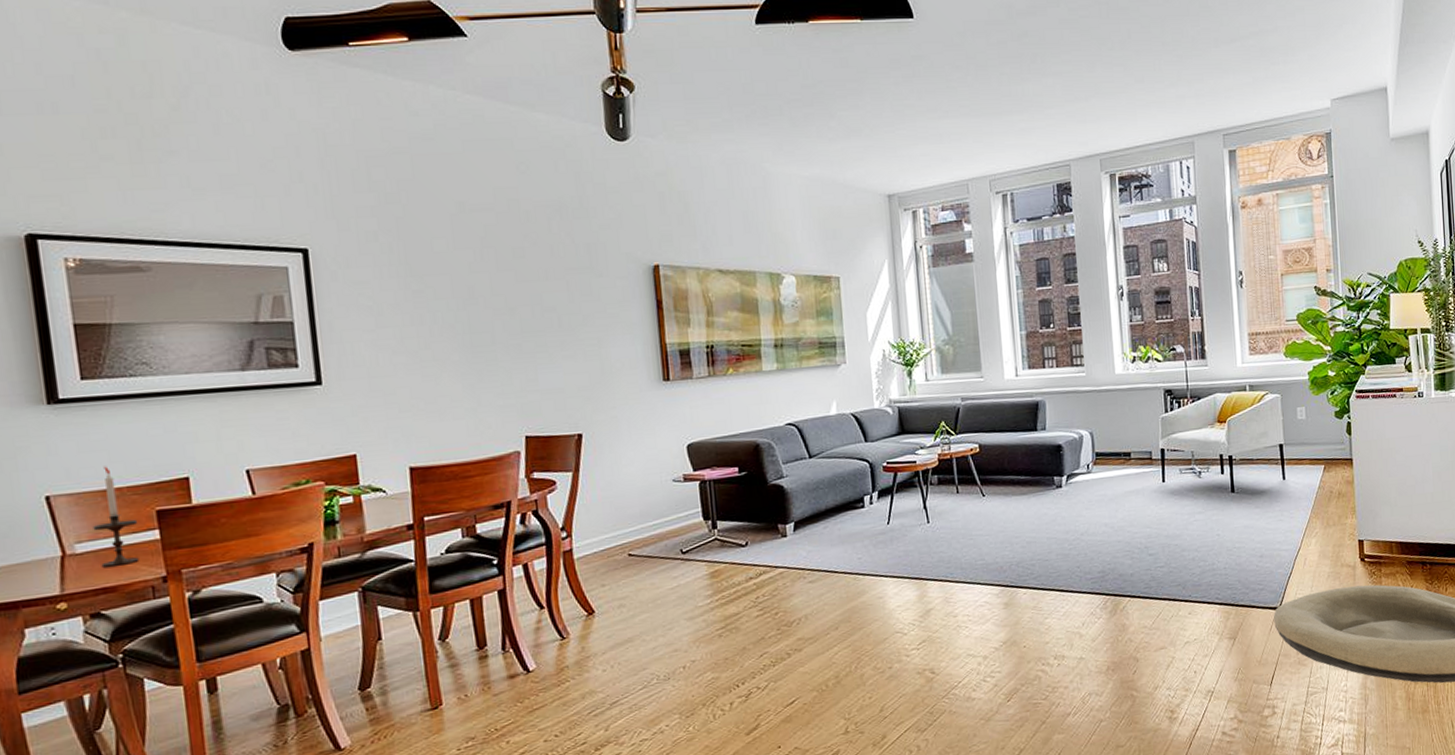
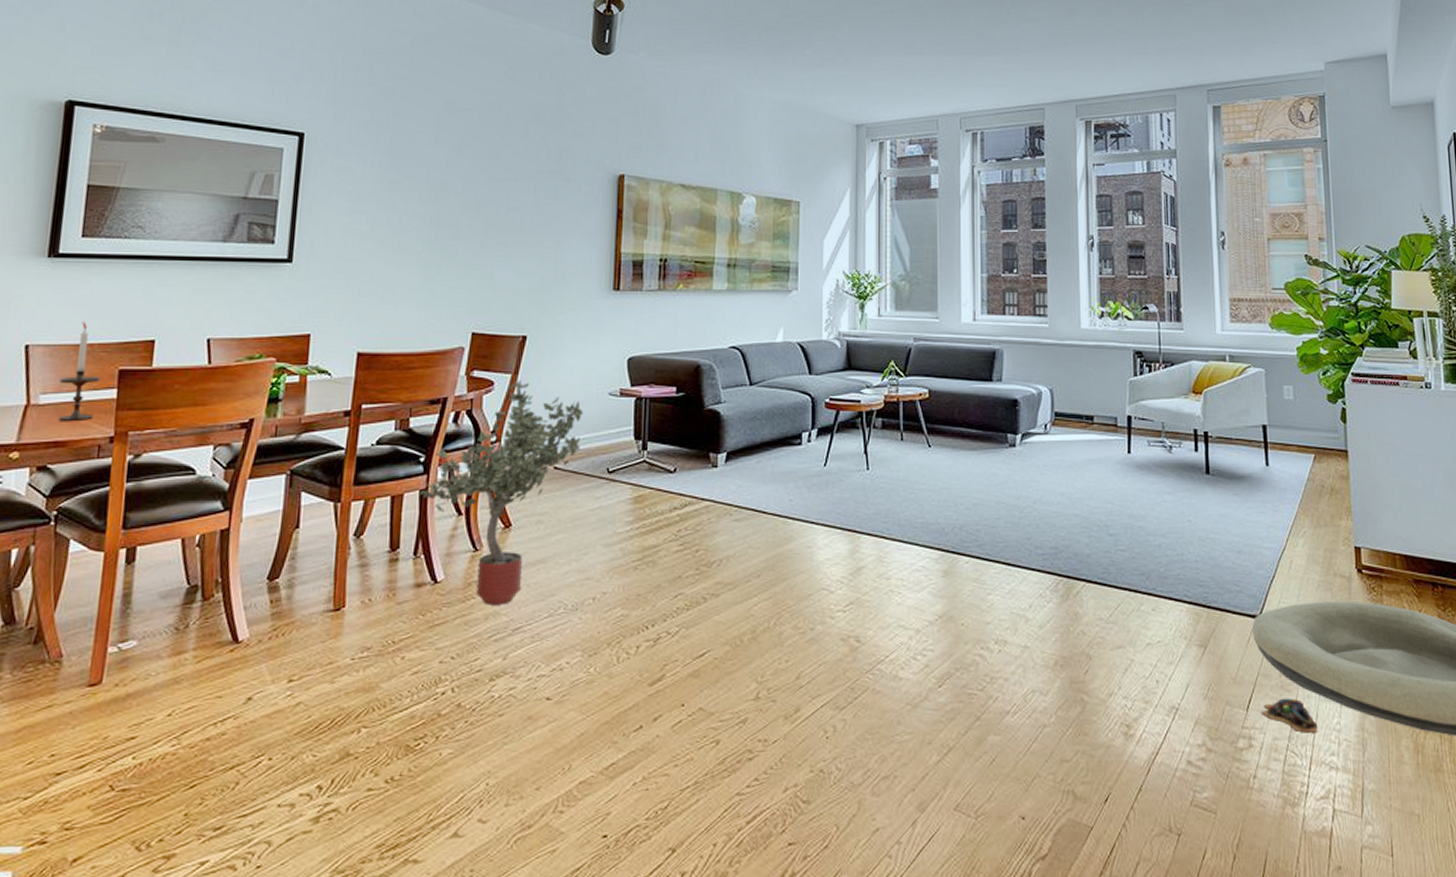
potted tree: none [497,477,652,686] -> present [419,380,584,605]
dog toy: none [1282,670,1328,697] -> present [1260,698,1317,733]

